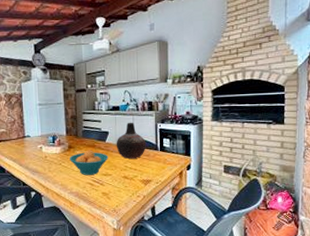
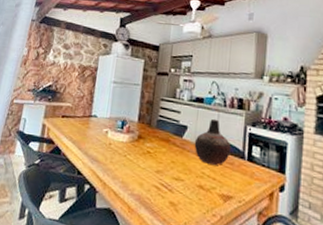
fruit bowl: present [70,150,108,176] -> none [137,144,183,177]

